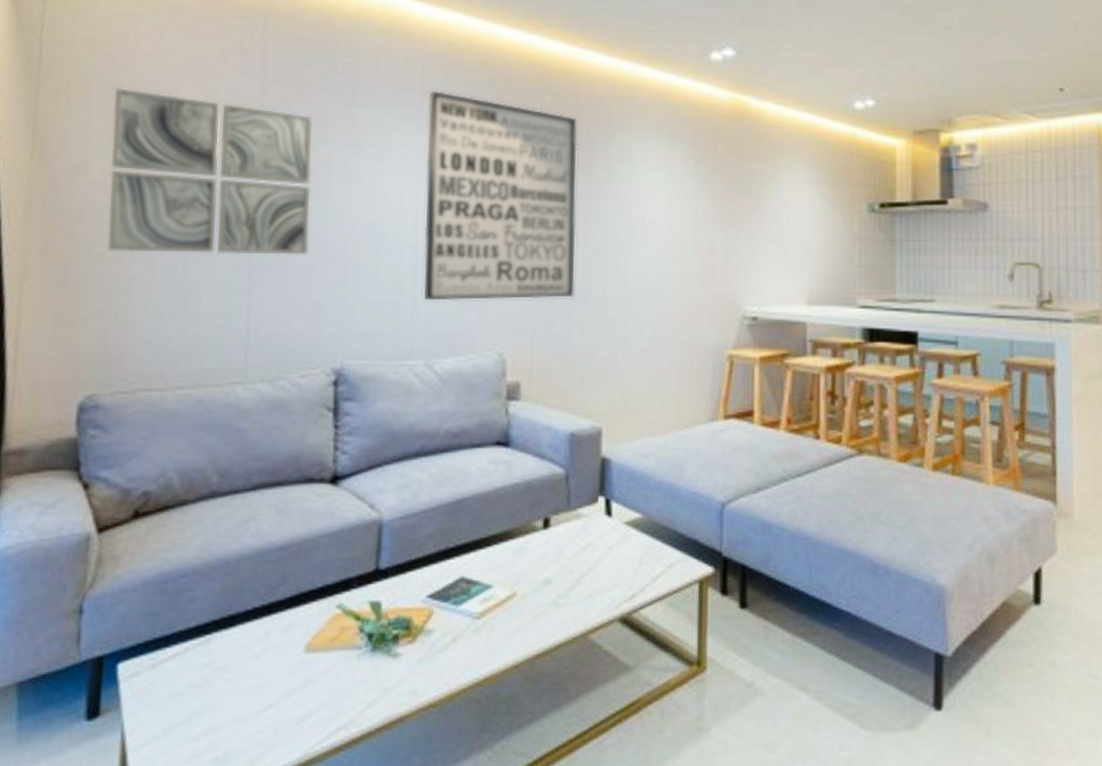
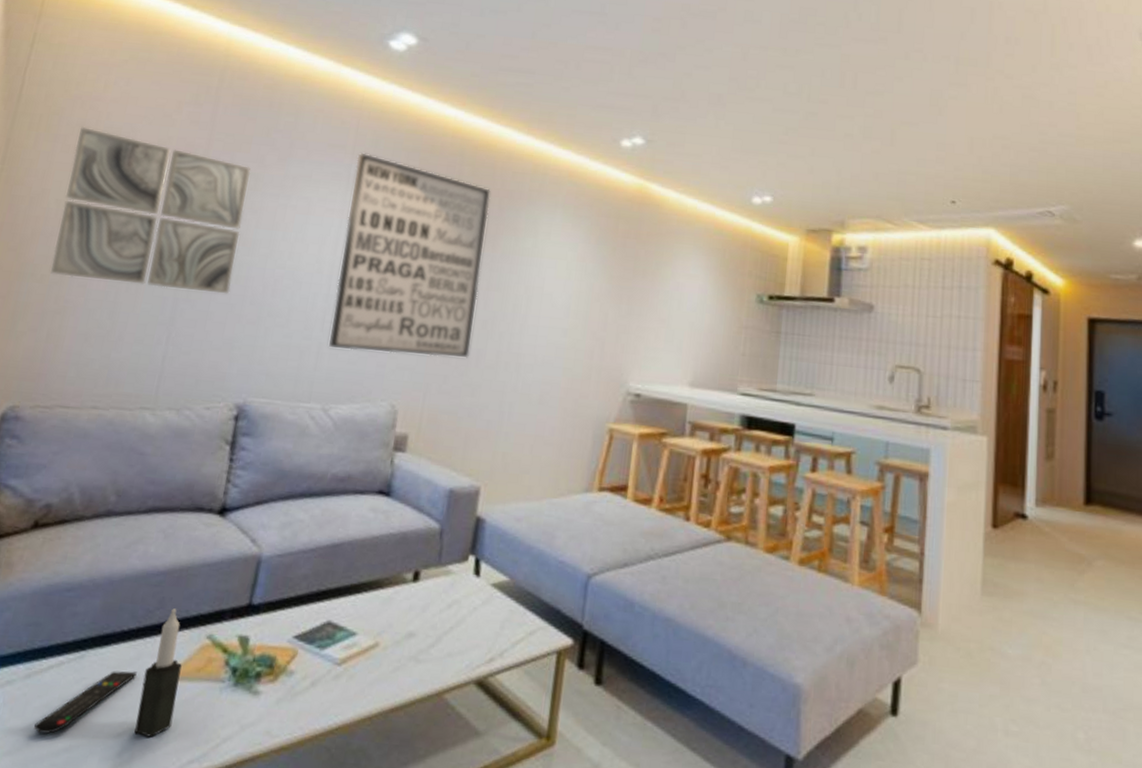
remote control: none [169,649,268,720] -> present [34,671,137,734]
candle: none [274,582,314,711] -> present [134,608,182,737]

